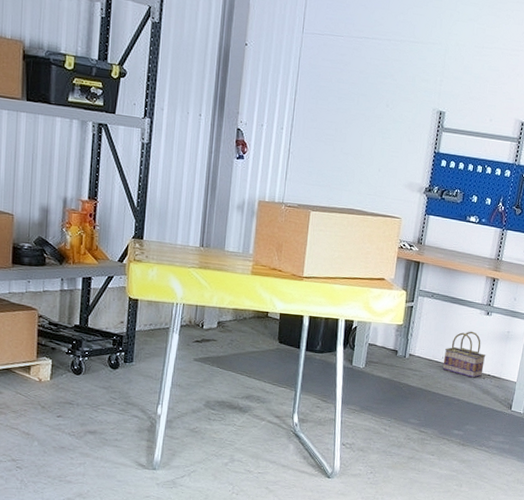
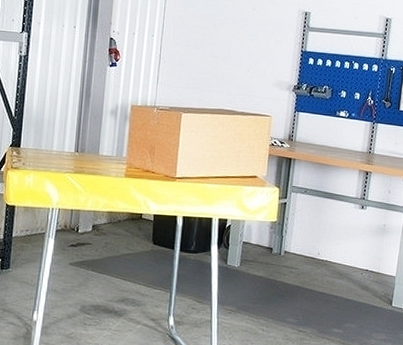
basket: present [442,331,486,378] -> none [318,225,363,274]

